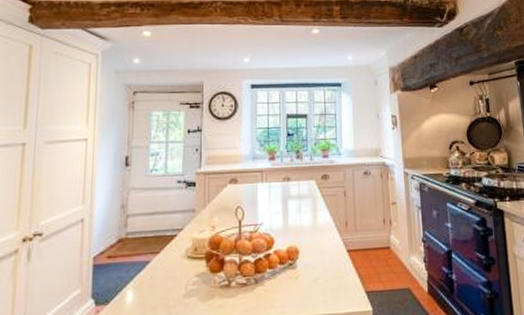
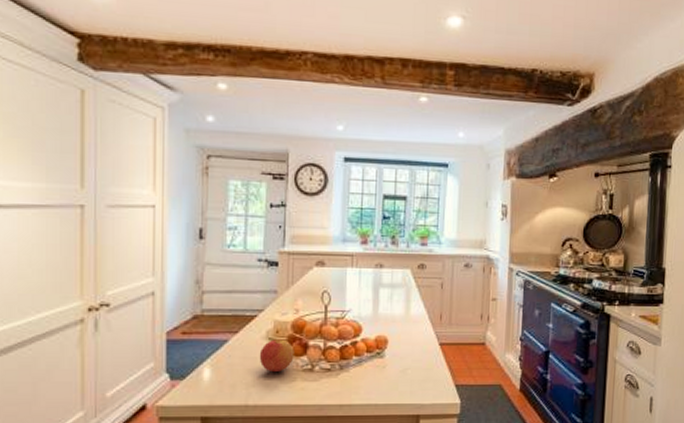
apple: none [179,256,212,292] -> present [259,339,295,373]

